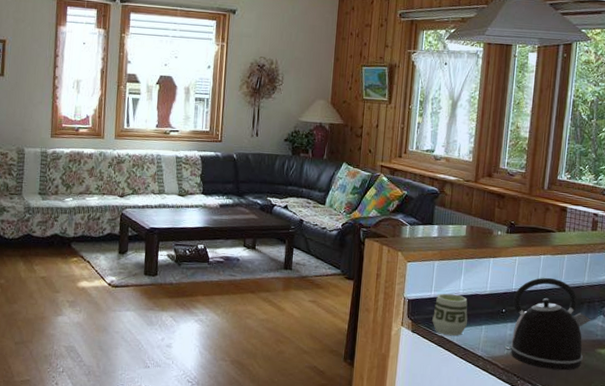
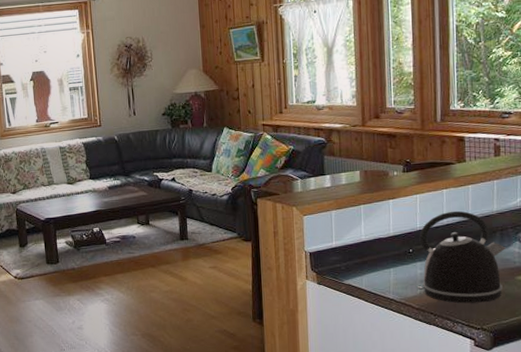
cup: present [432,293,468,336] -> none [337,241,374,283]

